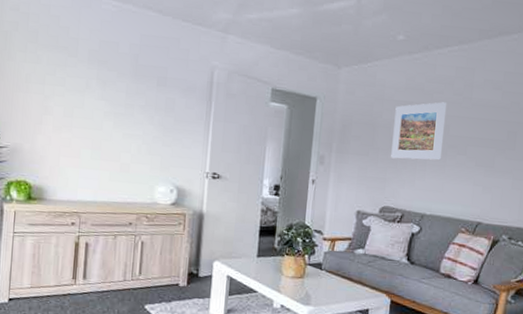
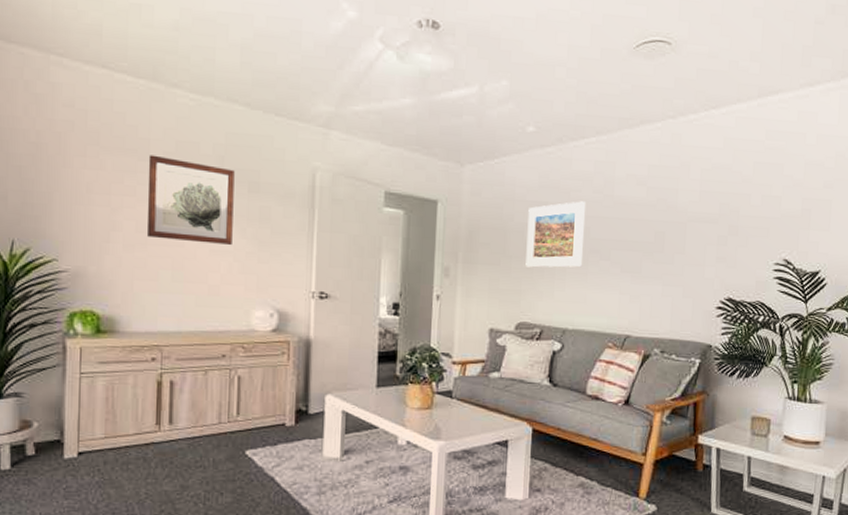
wall art: none [72,52,147,130] -> present [146,155,235,245]

